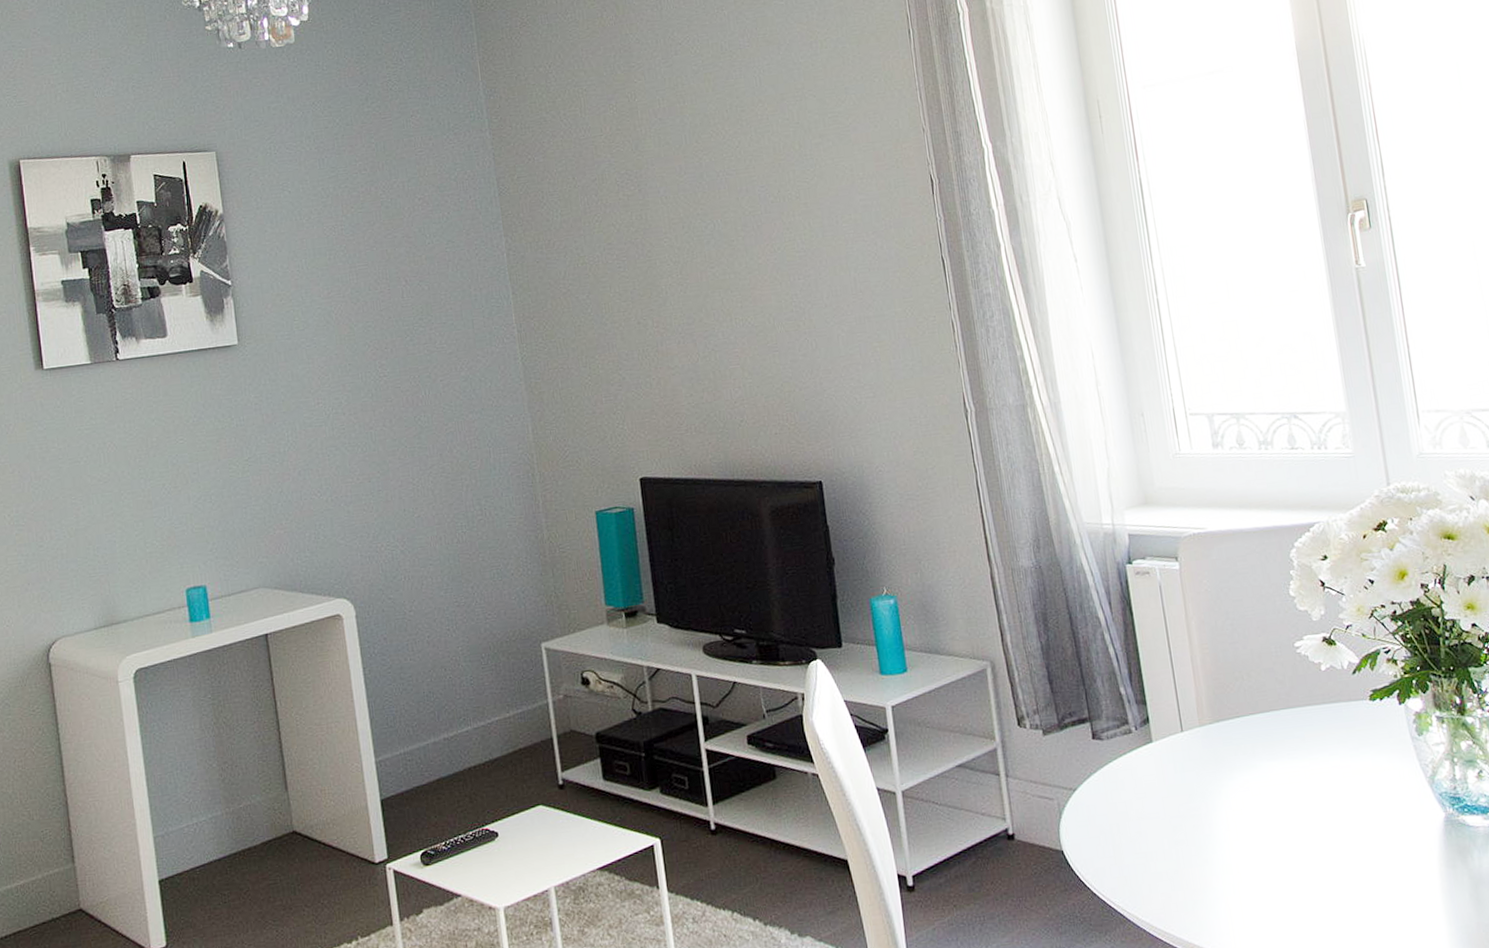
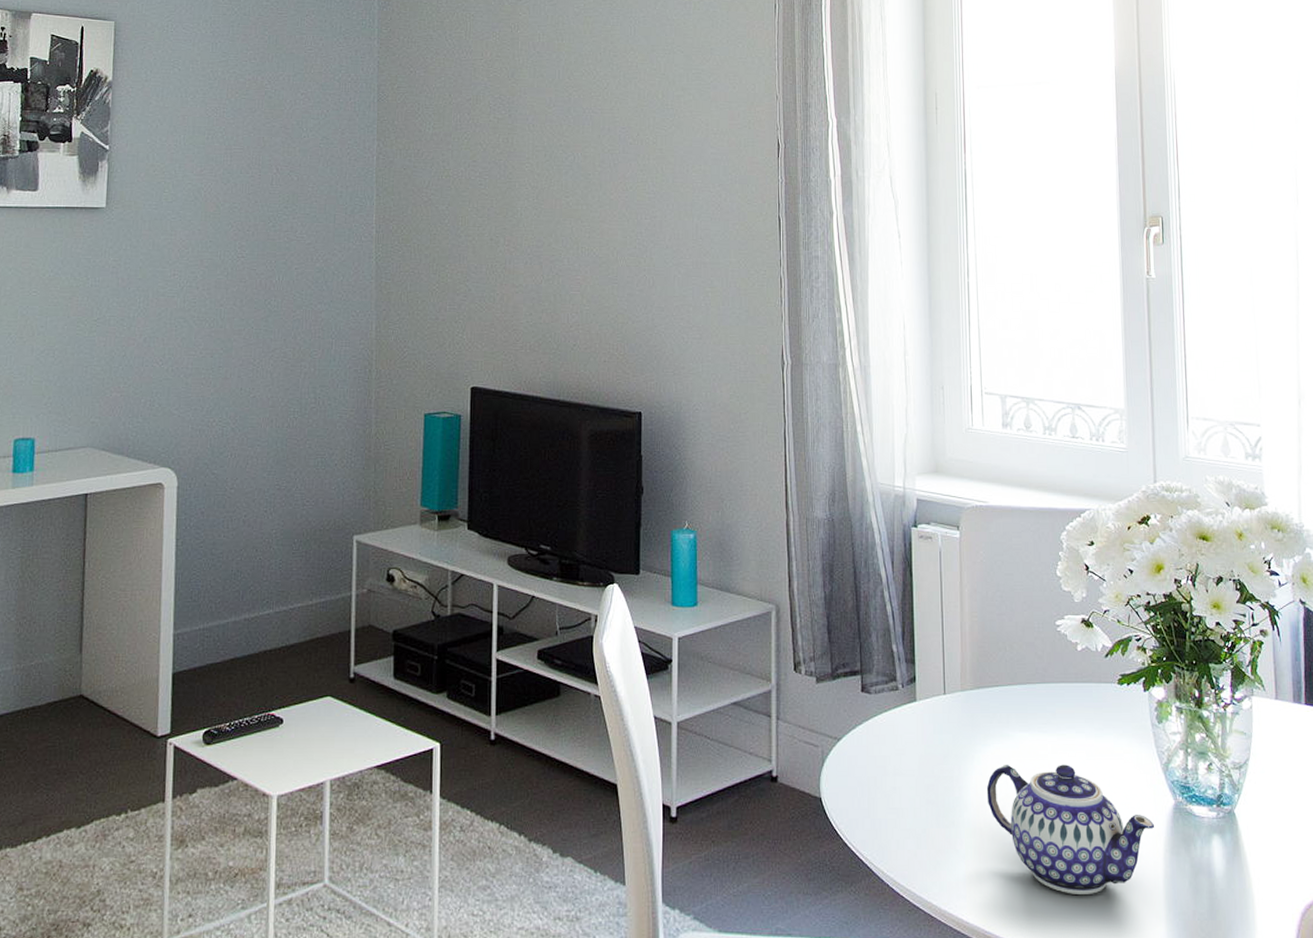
teapot: none [1238,789,1426,920] -> present [986,764,1155,894]

